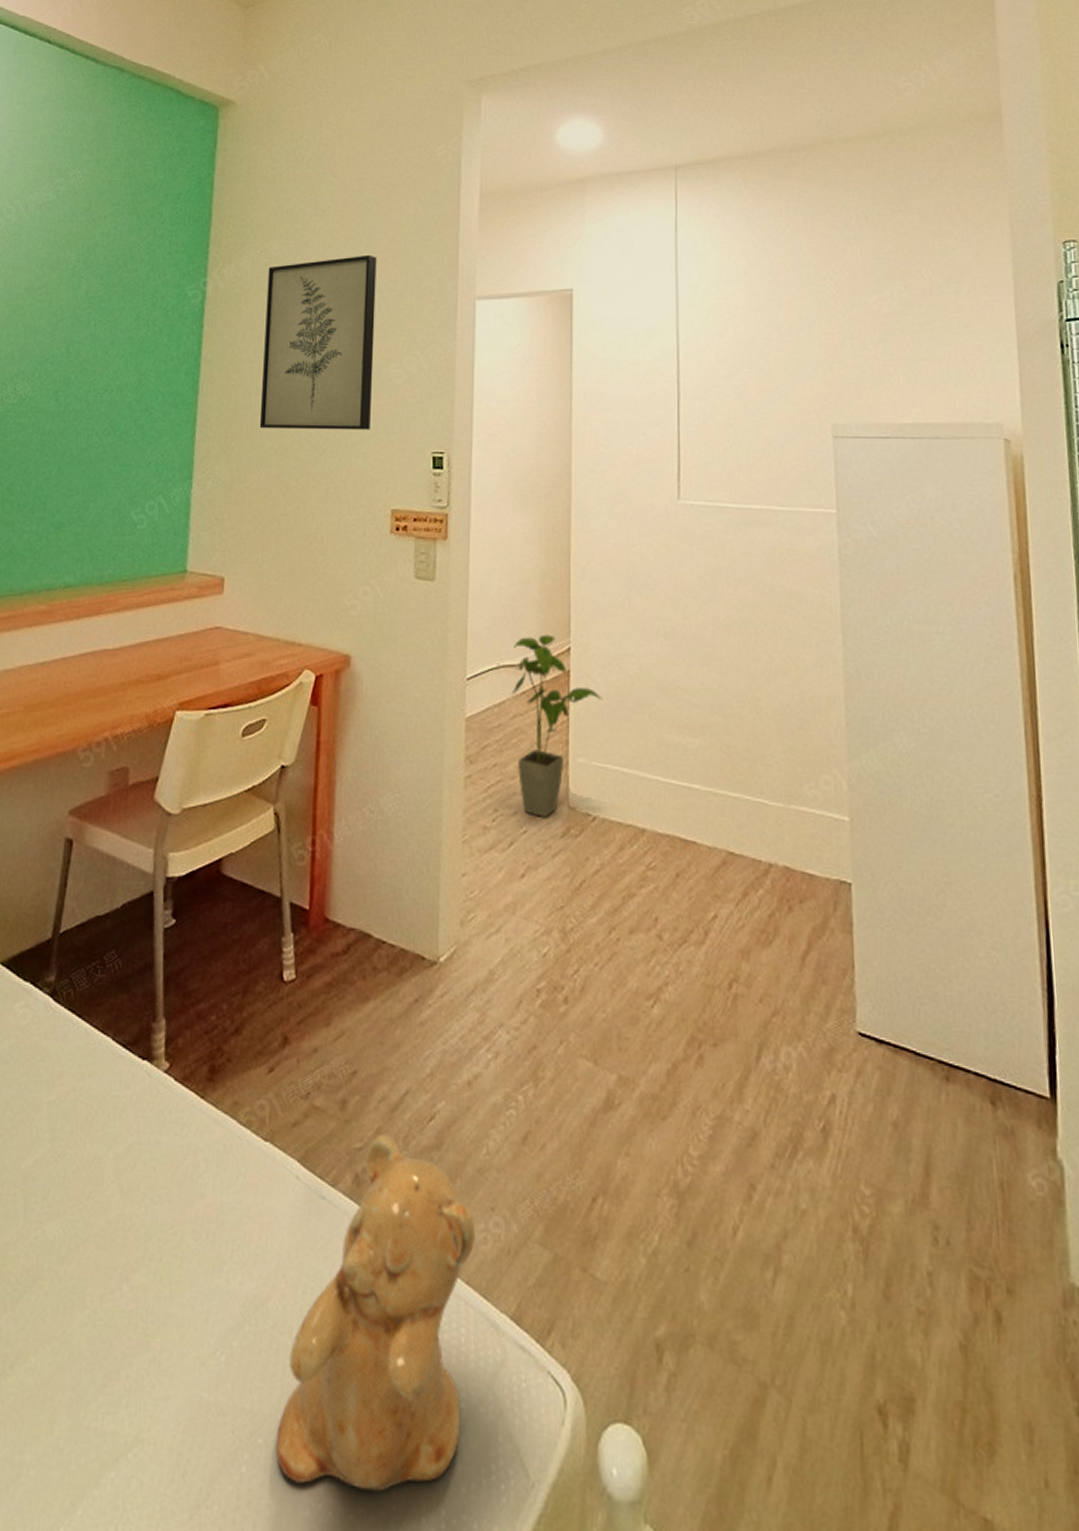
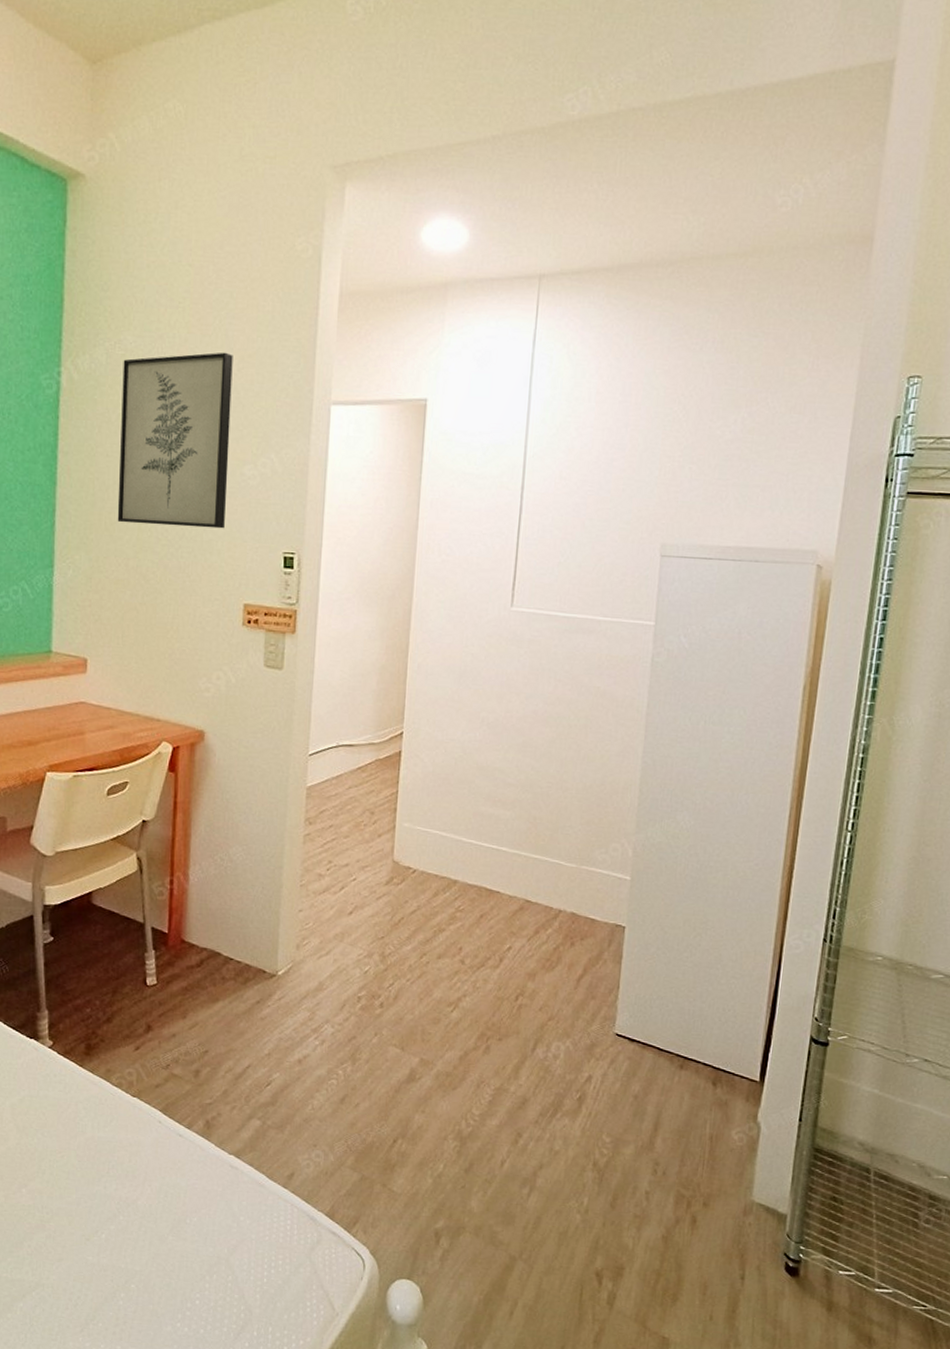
teddy bear: present [276,1133,475,1492] -> none [145,1094,301,1317]
house plant: present [511,634,603,817] -> none [348,720,429,869]

